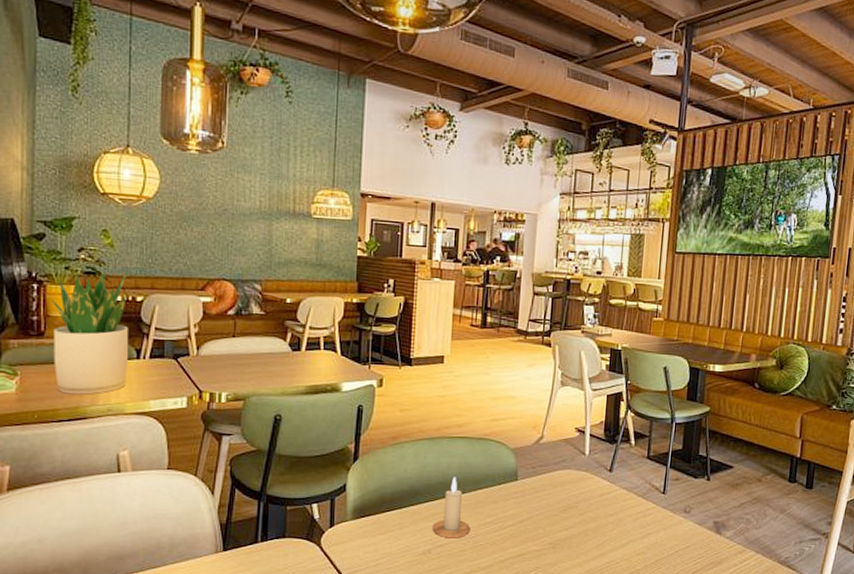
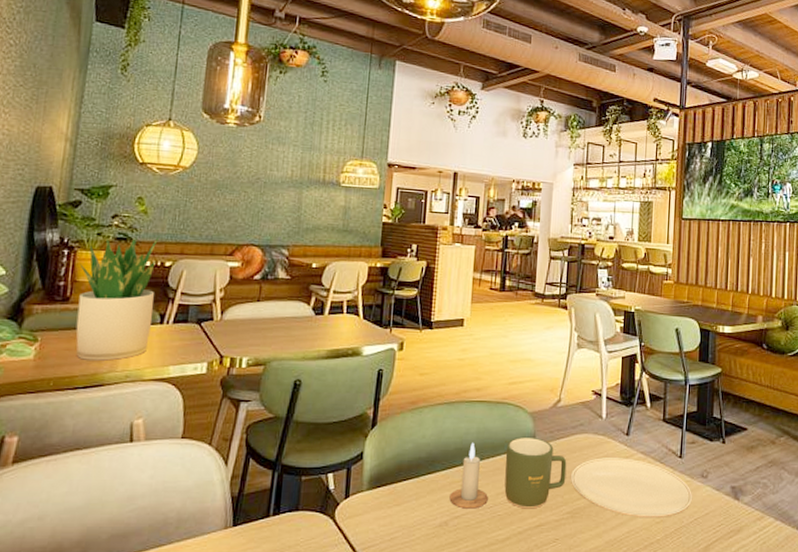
mug: none [486,471,549,540] -> present [504,436,567,509]
plate: none [552,492,675,550] -> present [571,458,693,519]

